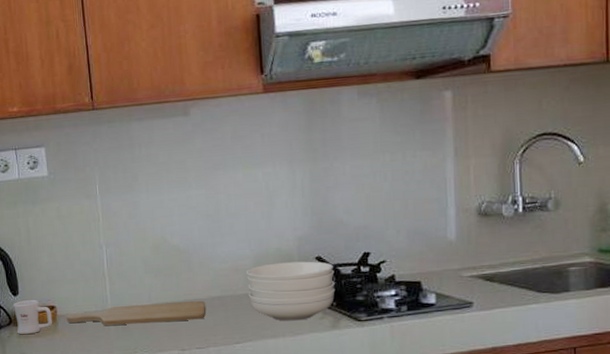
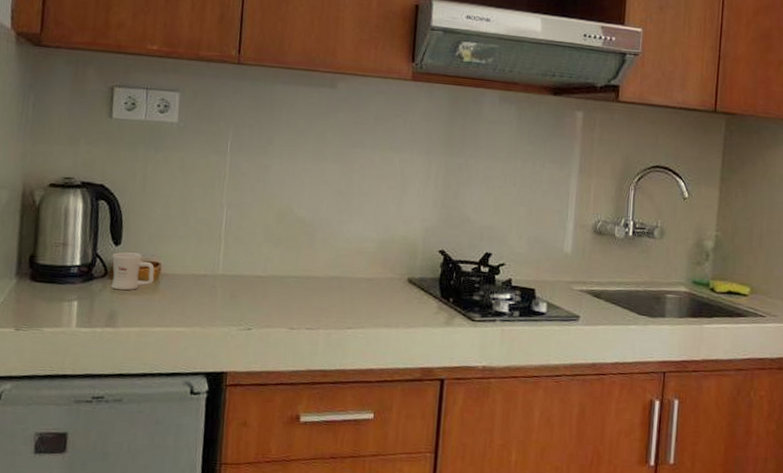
chopping board: present [66,301,206,325] -> none [170,272,323,299]
bowl: present [246,261,335,321] -> none [367,250,456,313]

